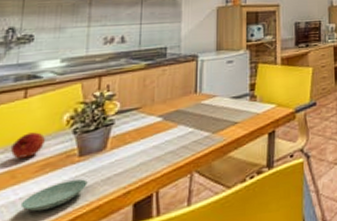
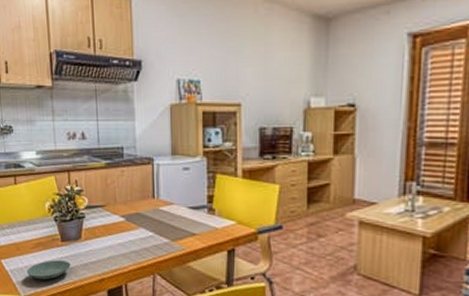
fruit: present [10,132,45,159] -> none [12,215,35,235]

